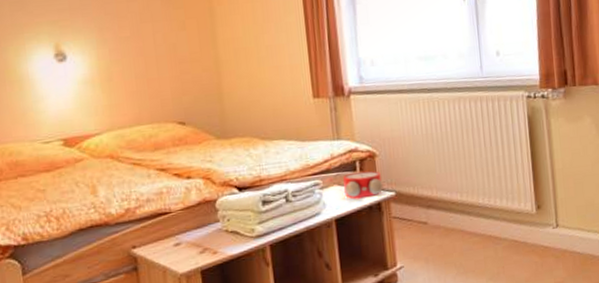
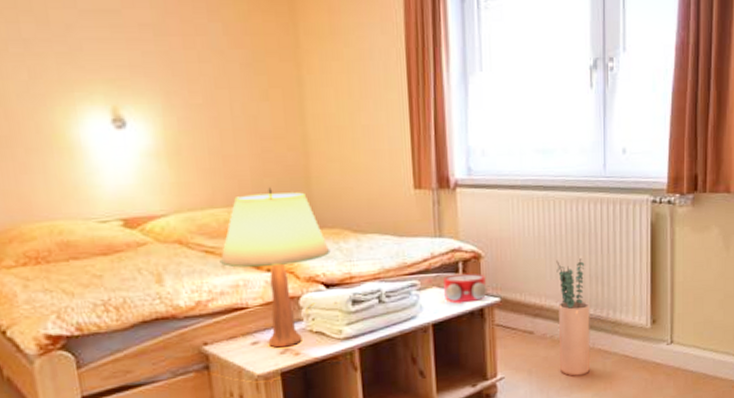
table lamp: none [145,104,242,248] -> present [219,187,331,348]
vase: none [444,152,483,263] -> present [556,258,591,376]

